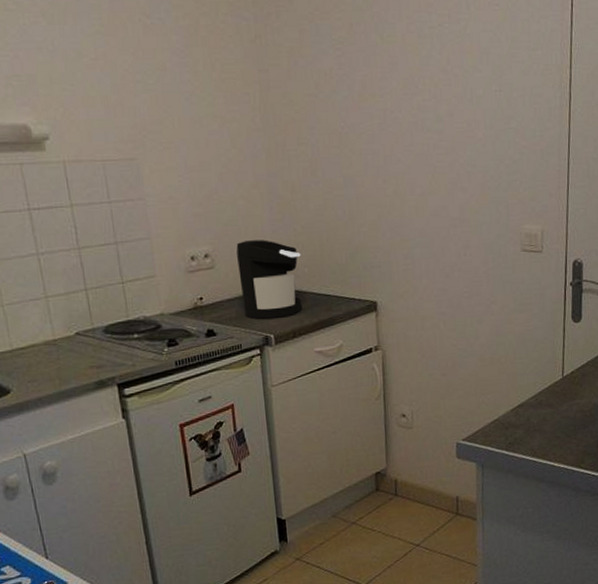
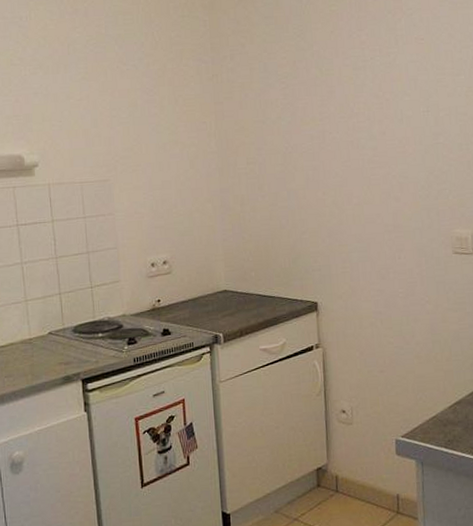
coffee maker: present [236,240,303,319] -> none [191,247,249,319]

